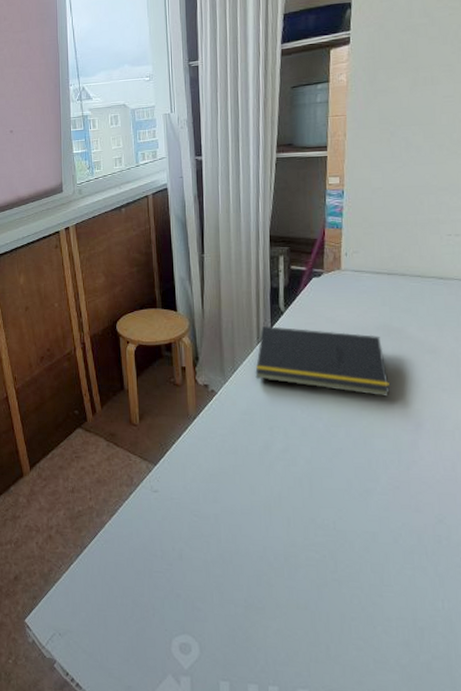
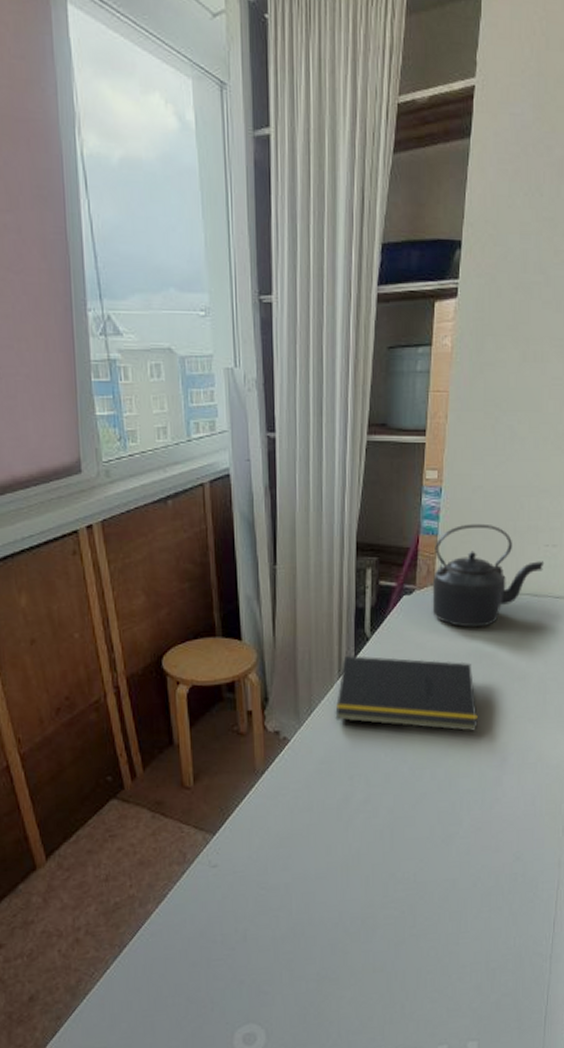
kettle: none [338,218,448,305] -> present [432,523,545,628]

